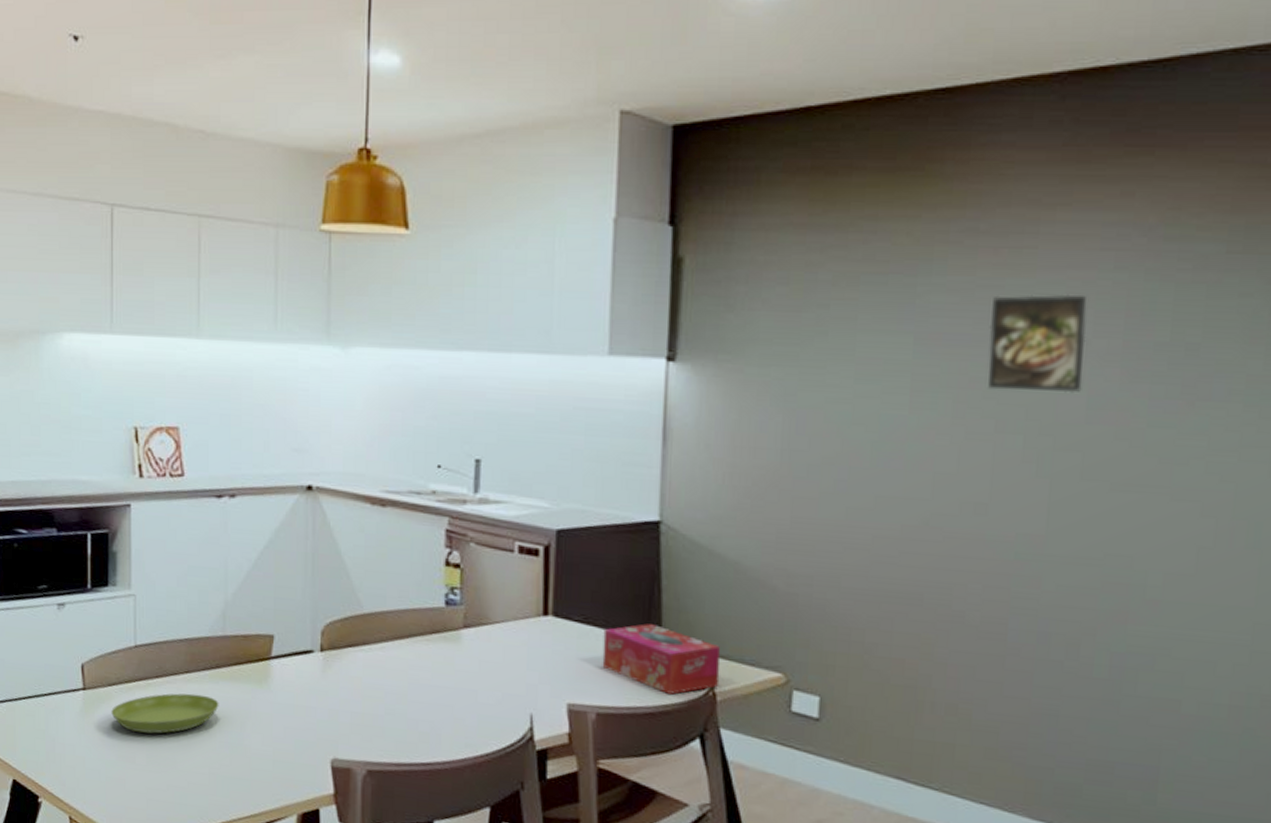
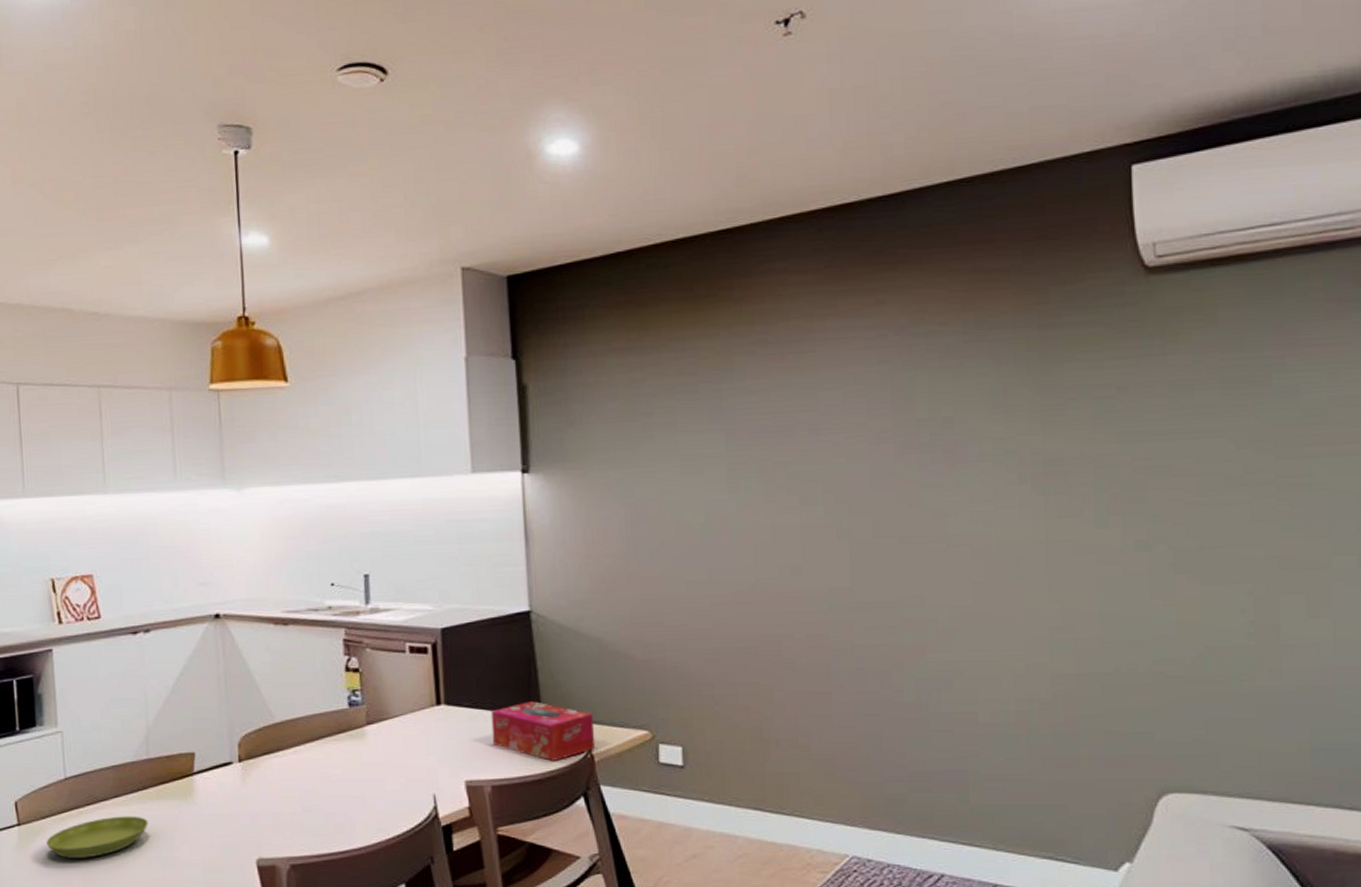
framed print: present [988,294,1087,393] -> none [785,386,865,470]

